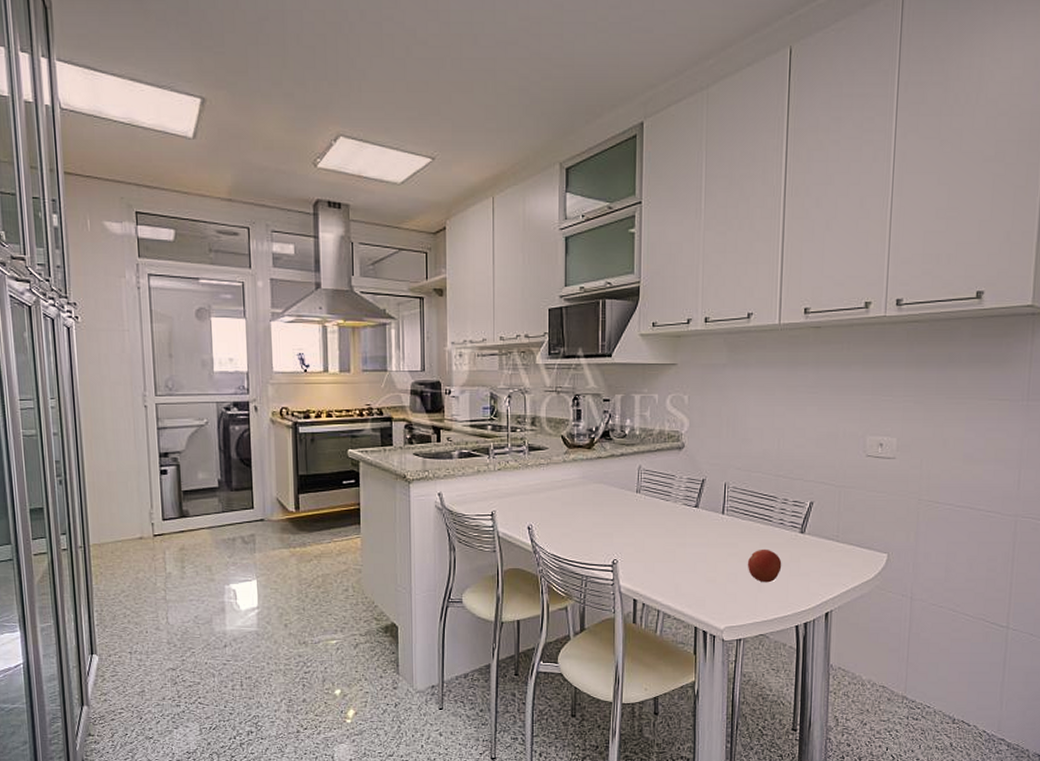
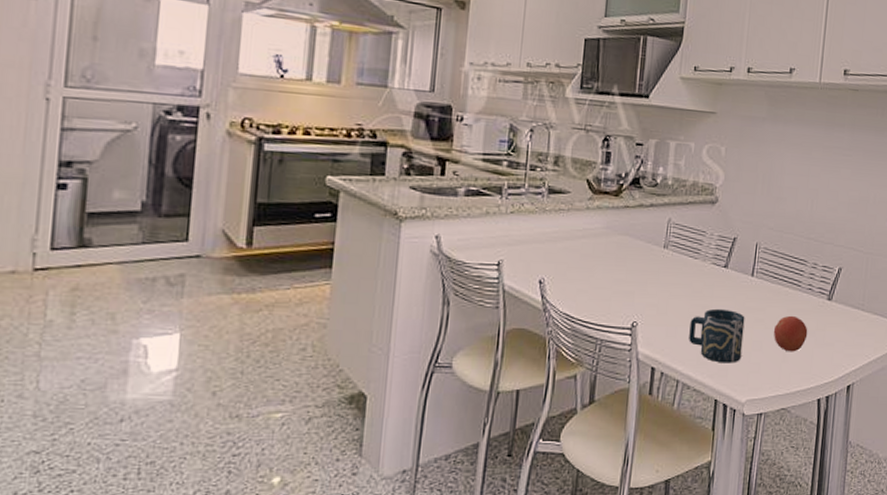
cup: none [666,545,719,594] -> present [689,308,745,363]

